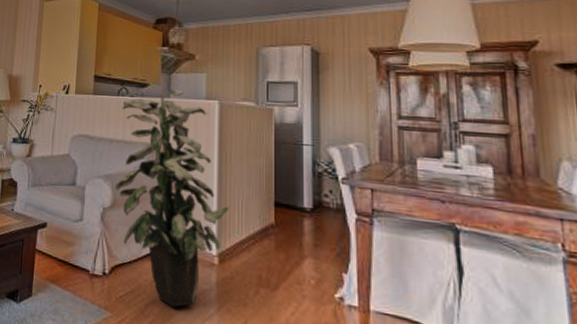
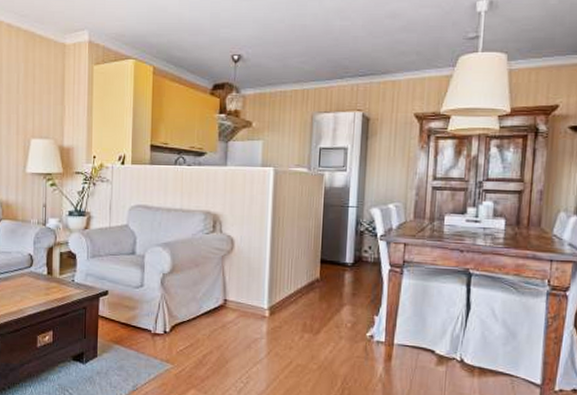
indoor plant: present [115,89,229,307] -> none [174,157,280,355]

